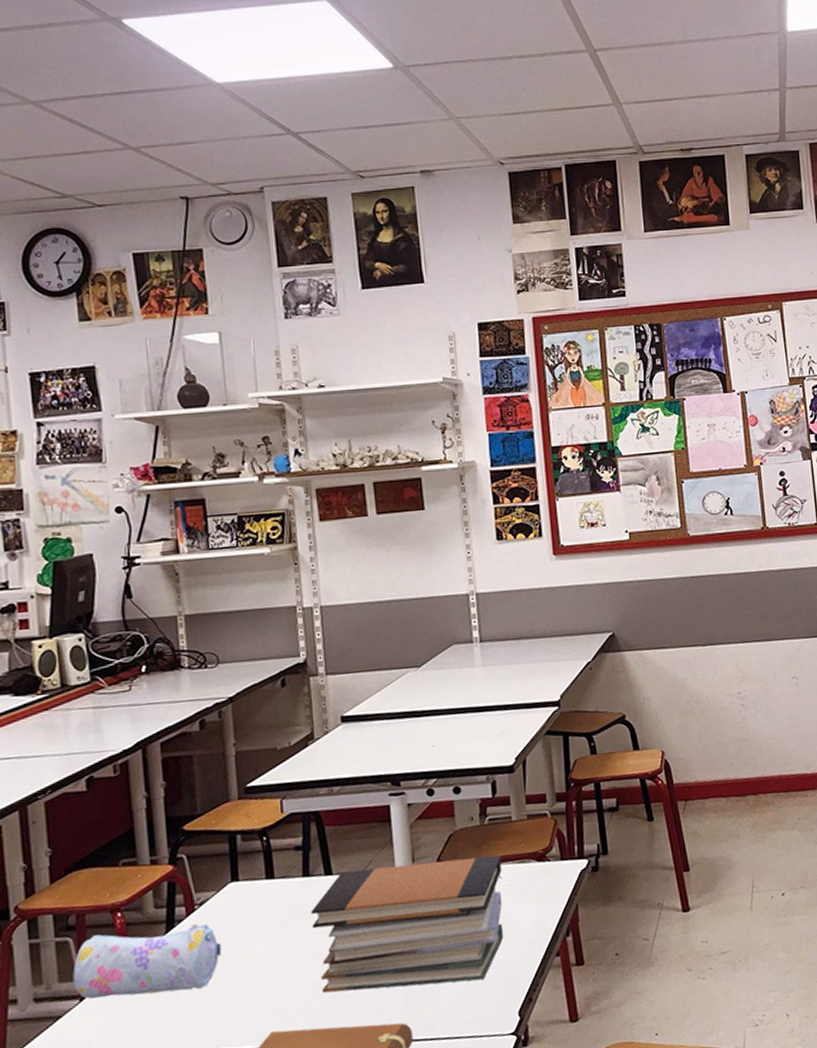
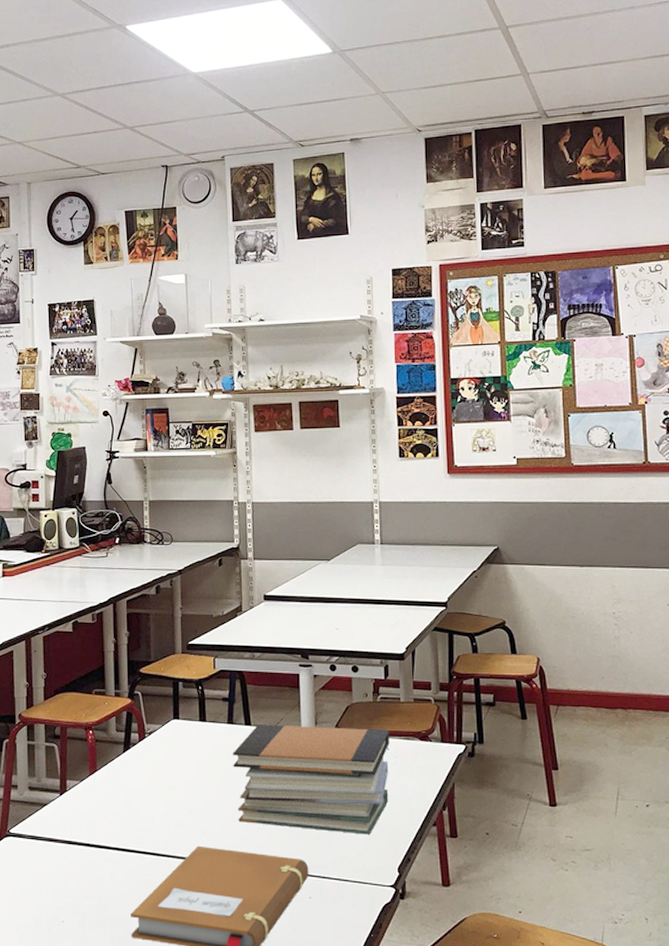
pencil case: present [73,924,222,999] -> none [56,745,163,801]

